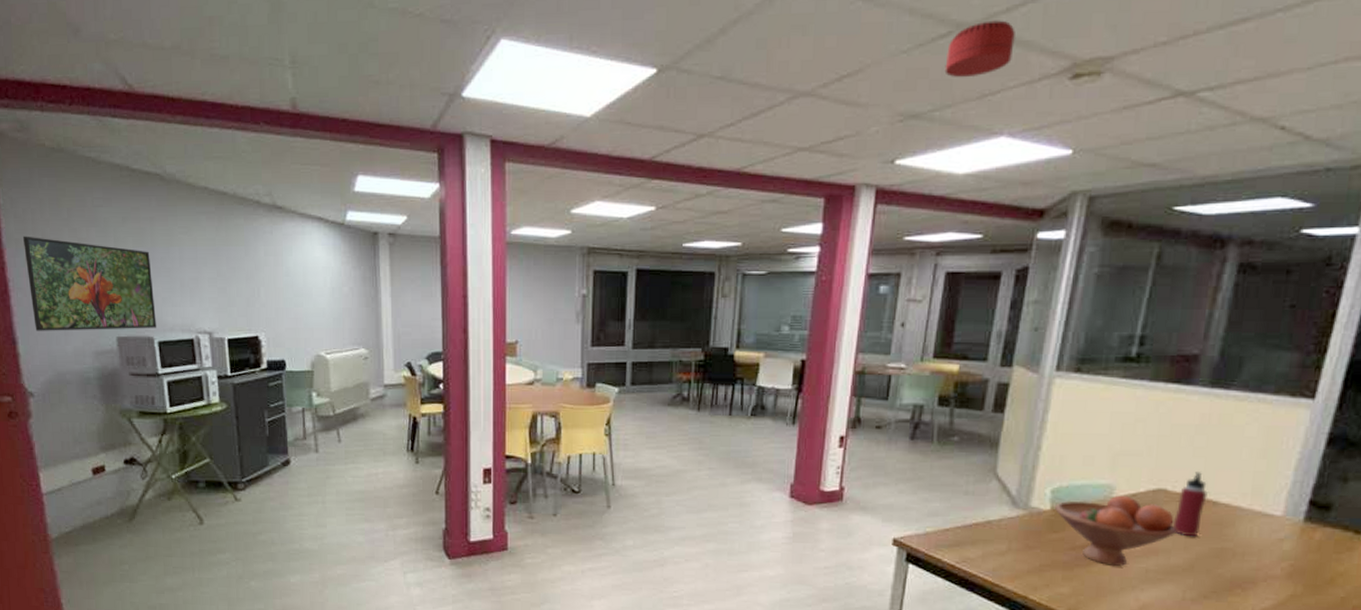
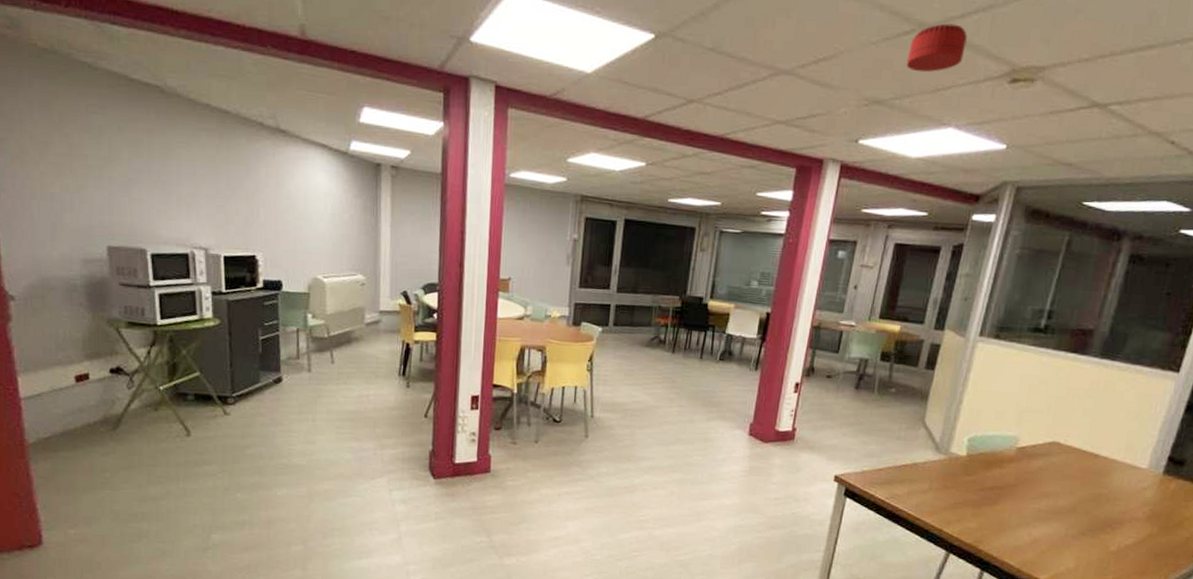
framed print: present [22,236,156,331] -> none [8,136,150,240]
fruit bowl: present [1055,495,1178,567] -> none [970,445,1066,506]
water bottle: present [1172,472,1208,537] -> none [1062,429,1091,484]

